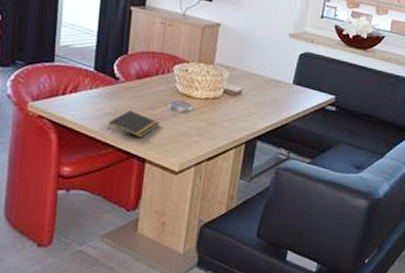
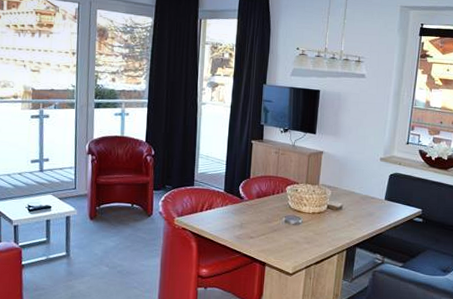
notepad: present [107,110,160,138] -> none [235,223,276,245]

